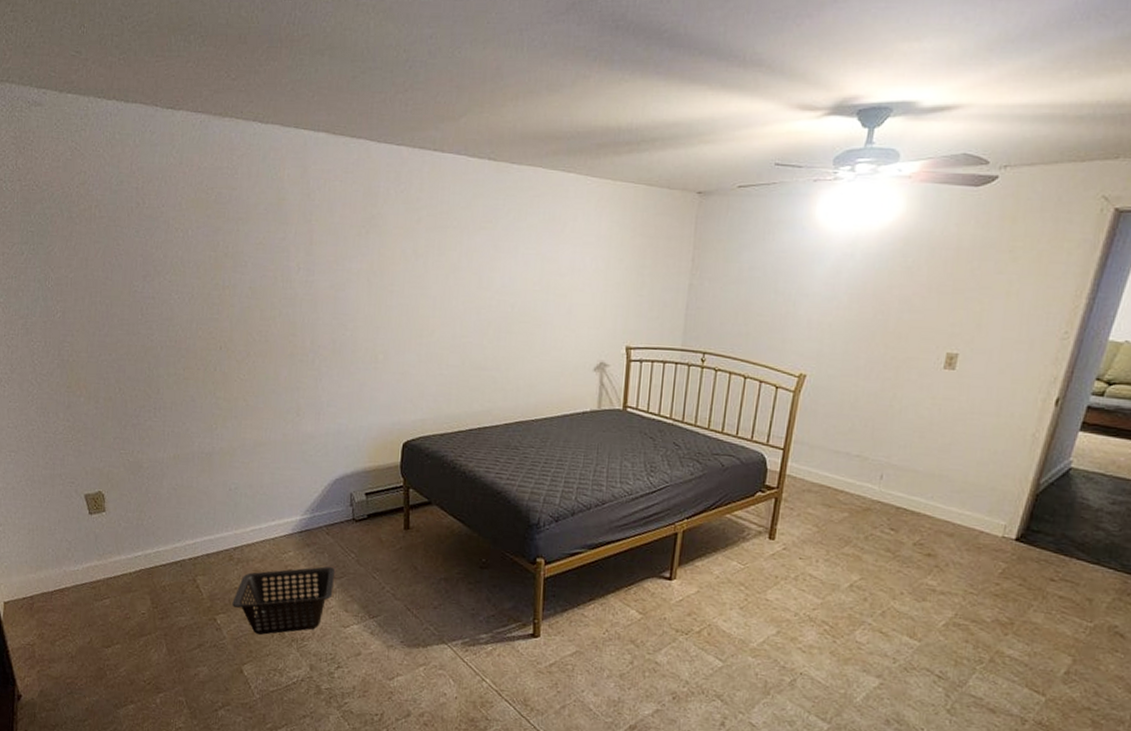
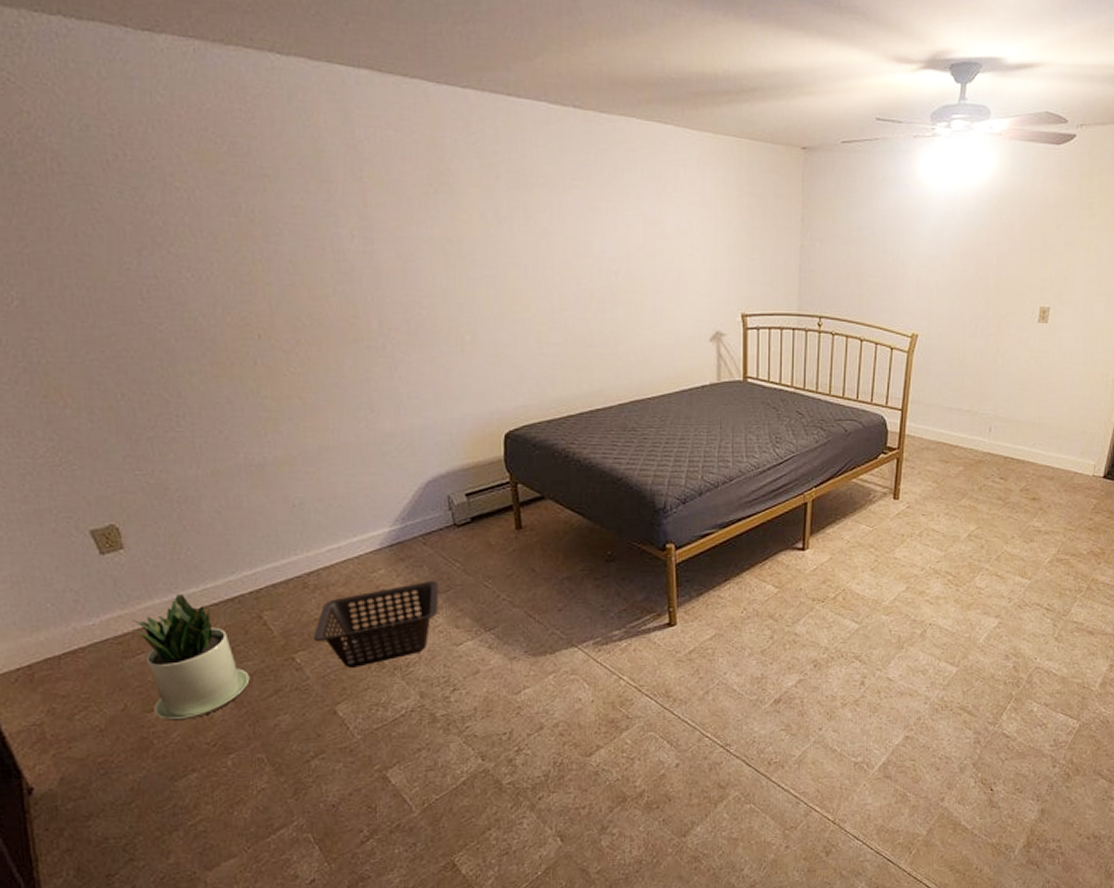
planter: none [104,552,181,659] -> present [132,593,250,721]

